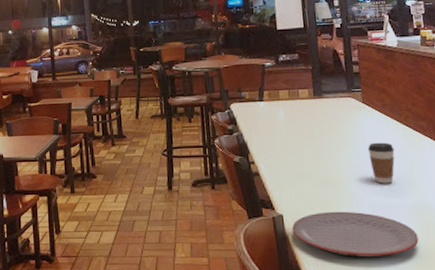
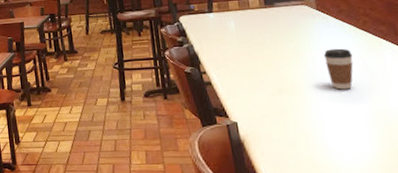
plate: present [292,211,419,257] -> none [247,117,382,162]

